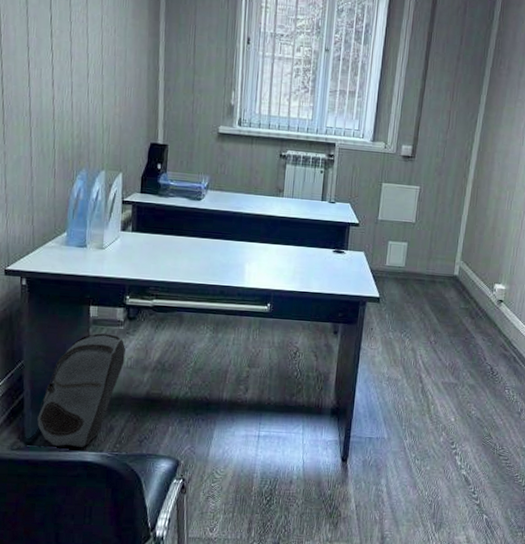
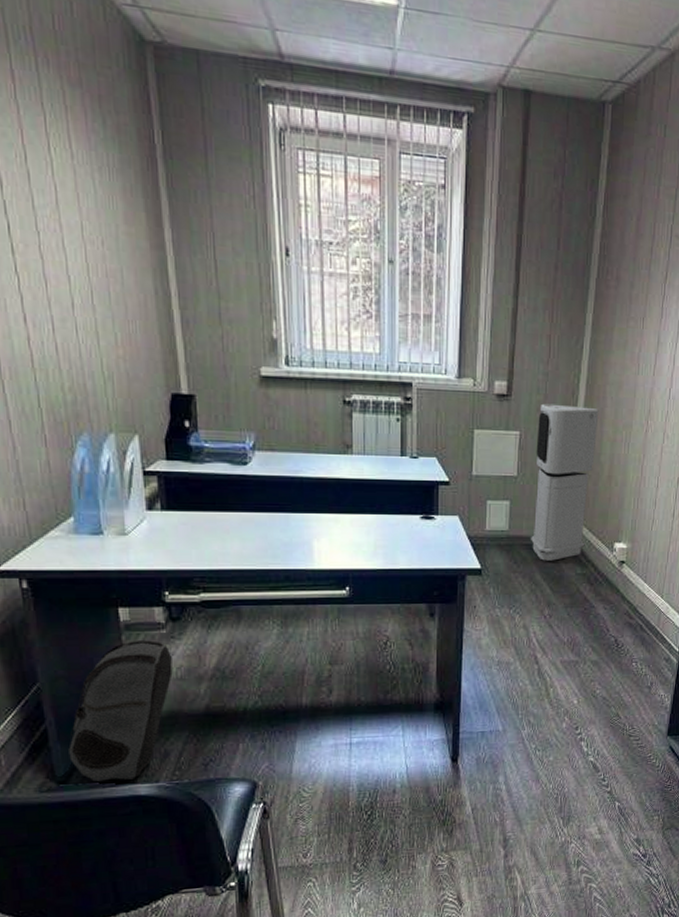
air purifier: none [423,165,488,295] -> present [531,403,599,561]

